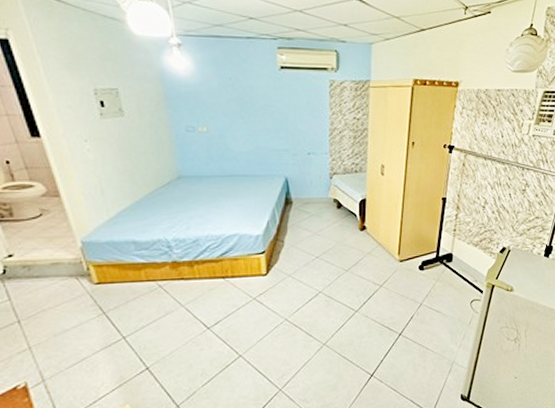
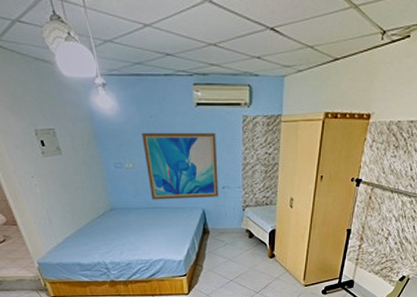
wall art: none [219,94,303,167] -> present [142,132,219,200]

